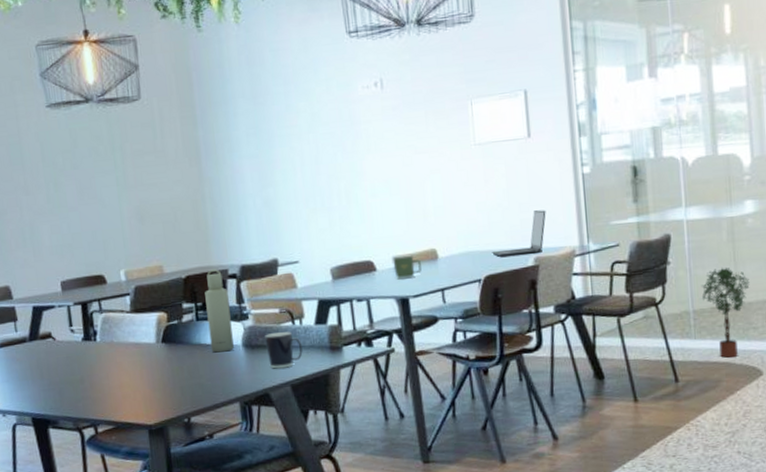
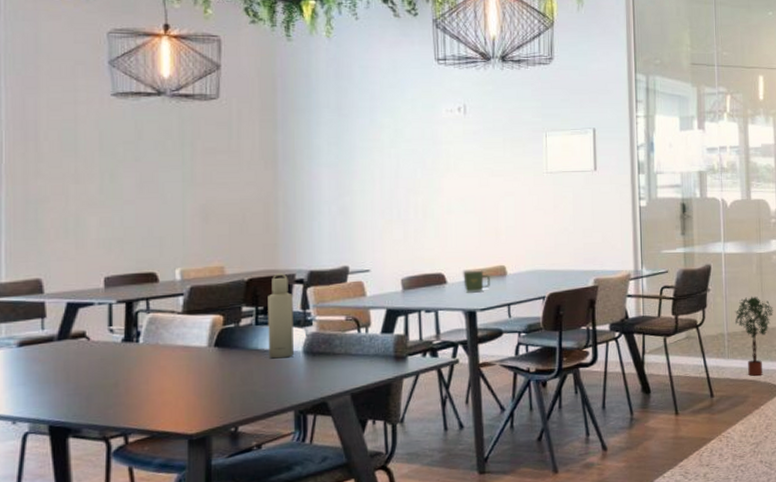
mug: present [265,331,303,369] -> none [328,339,366,377]
laptop: present [492,210,546,258] -> none [556,236,607,278]

